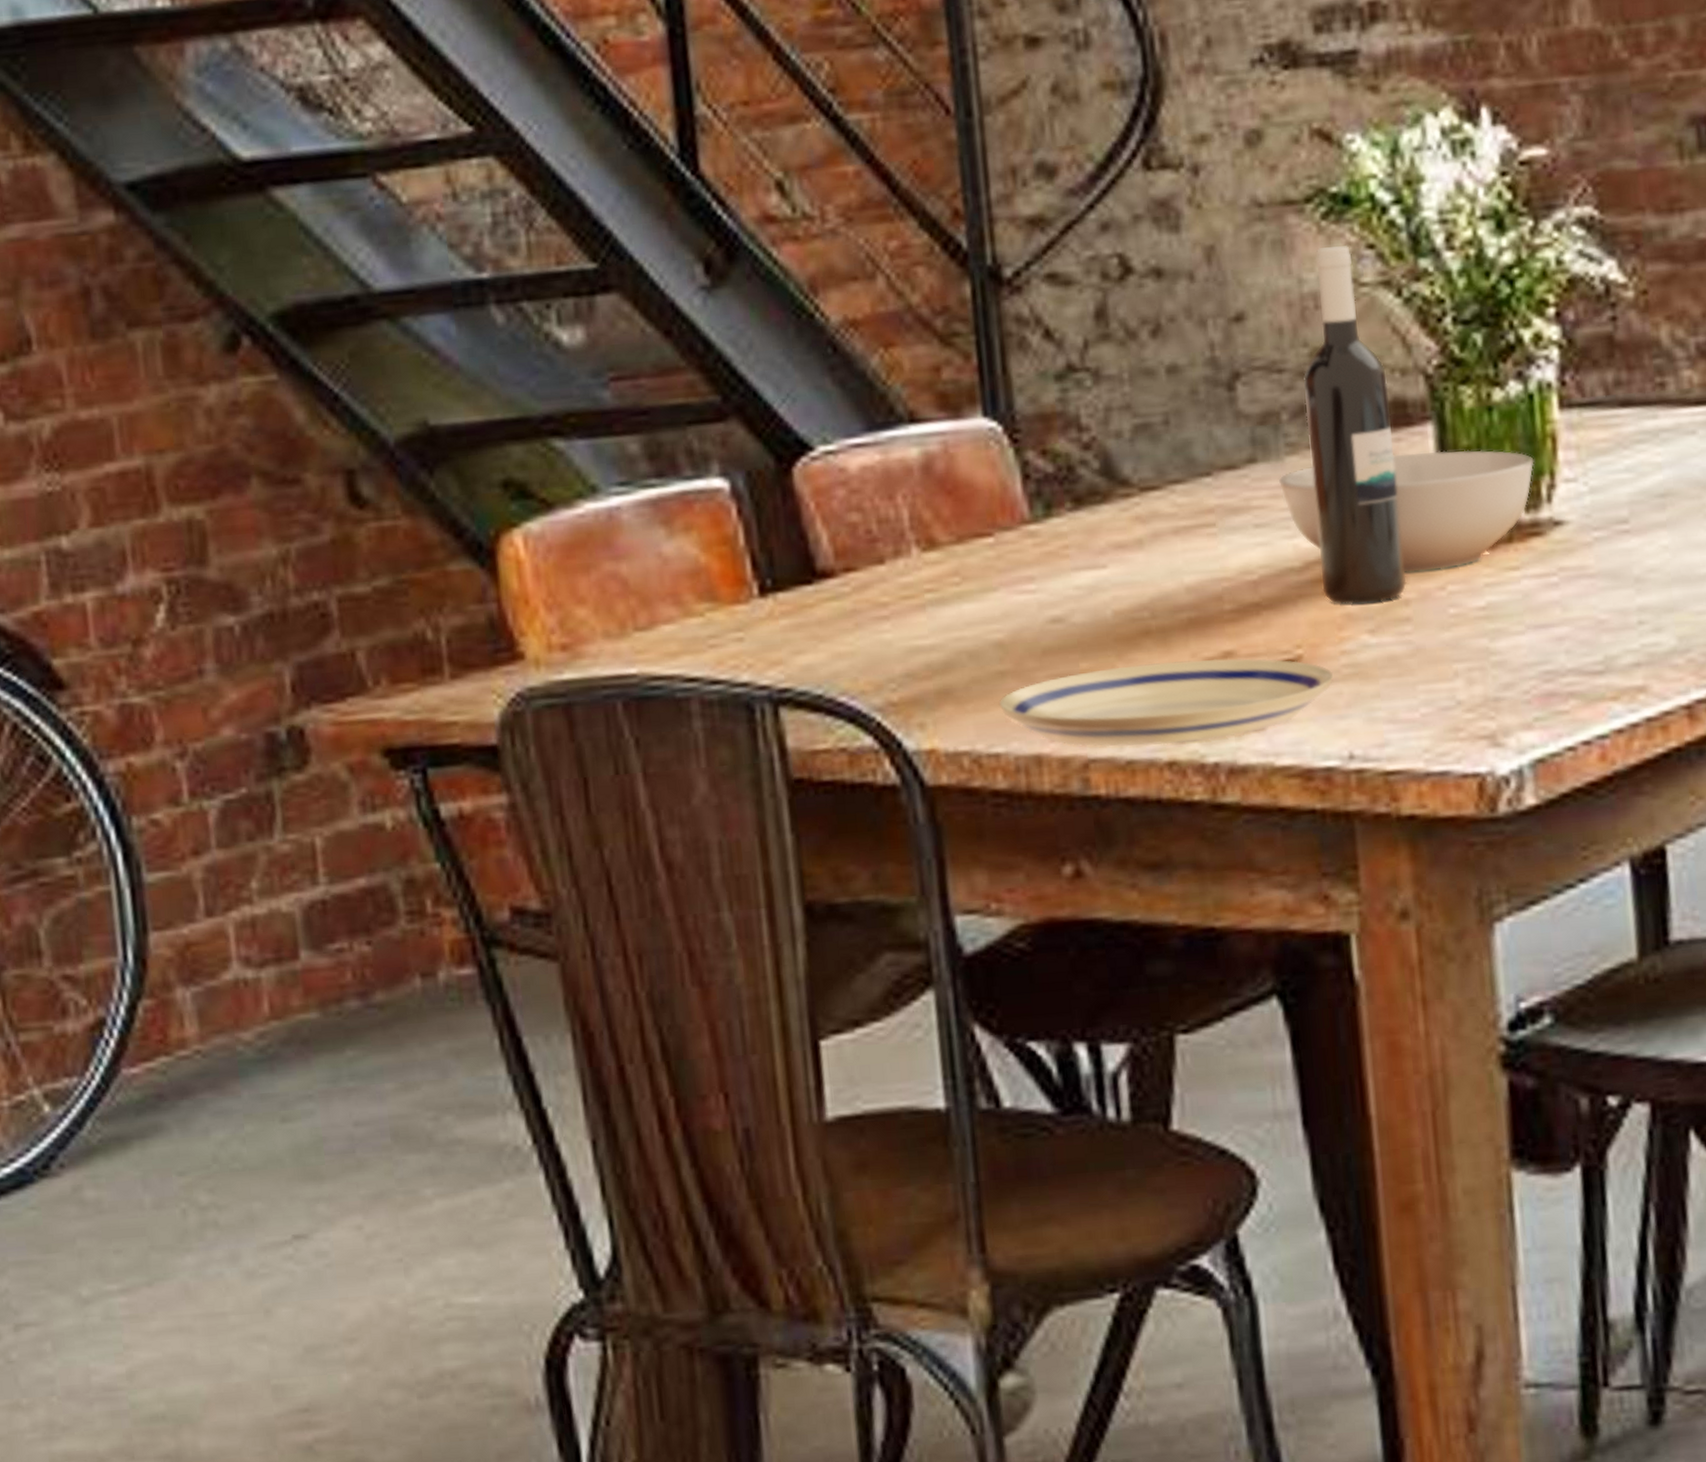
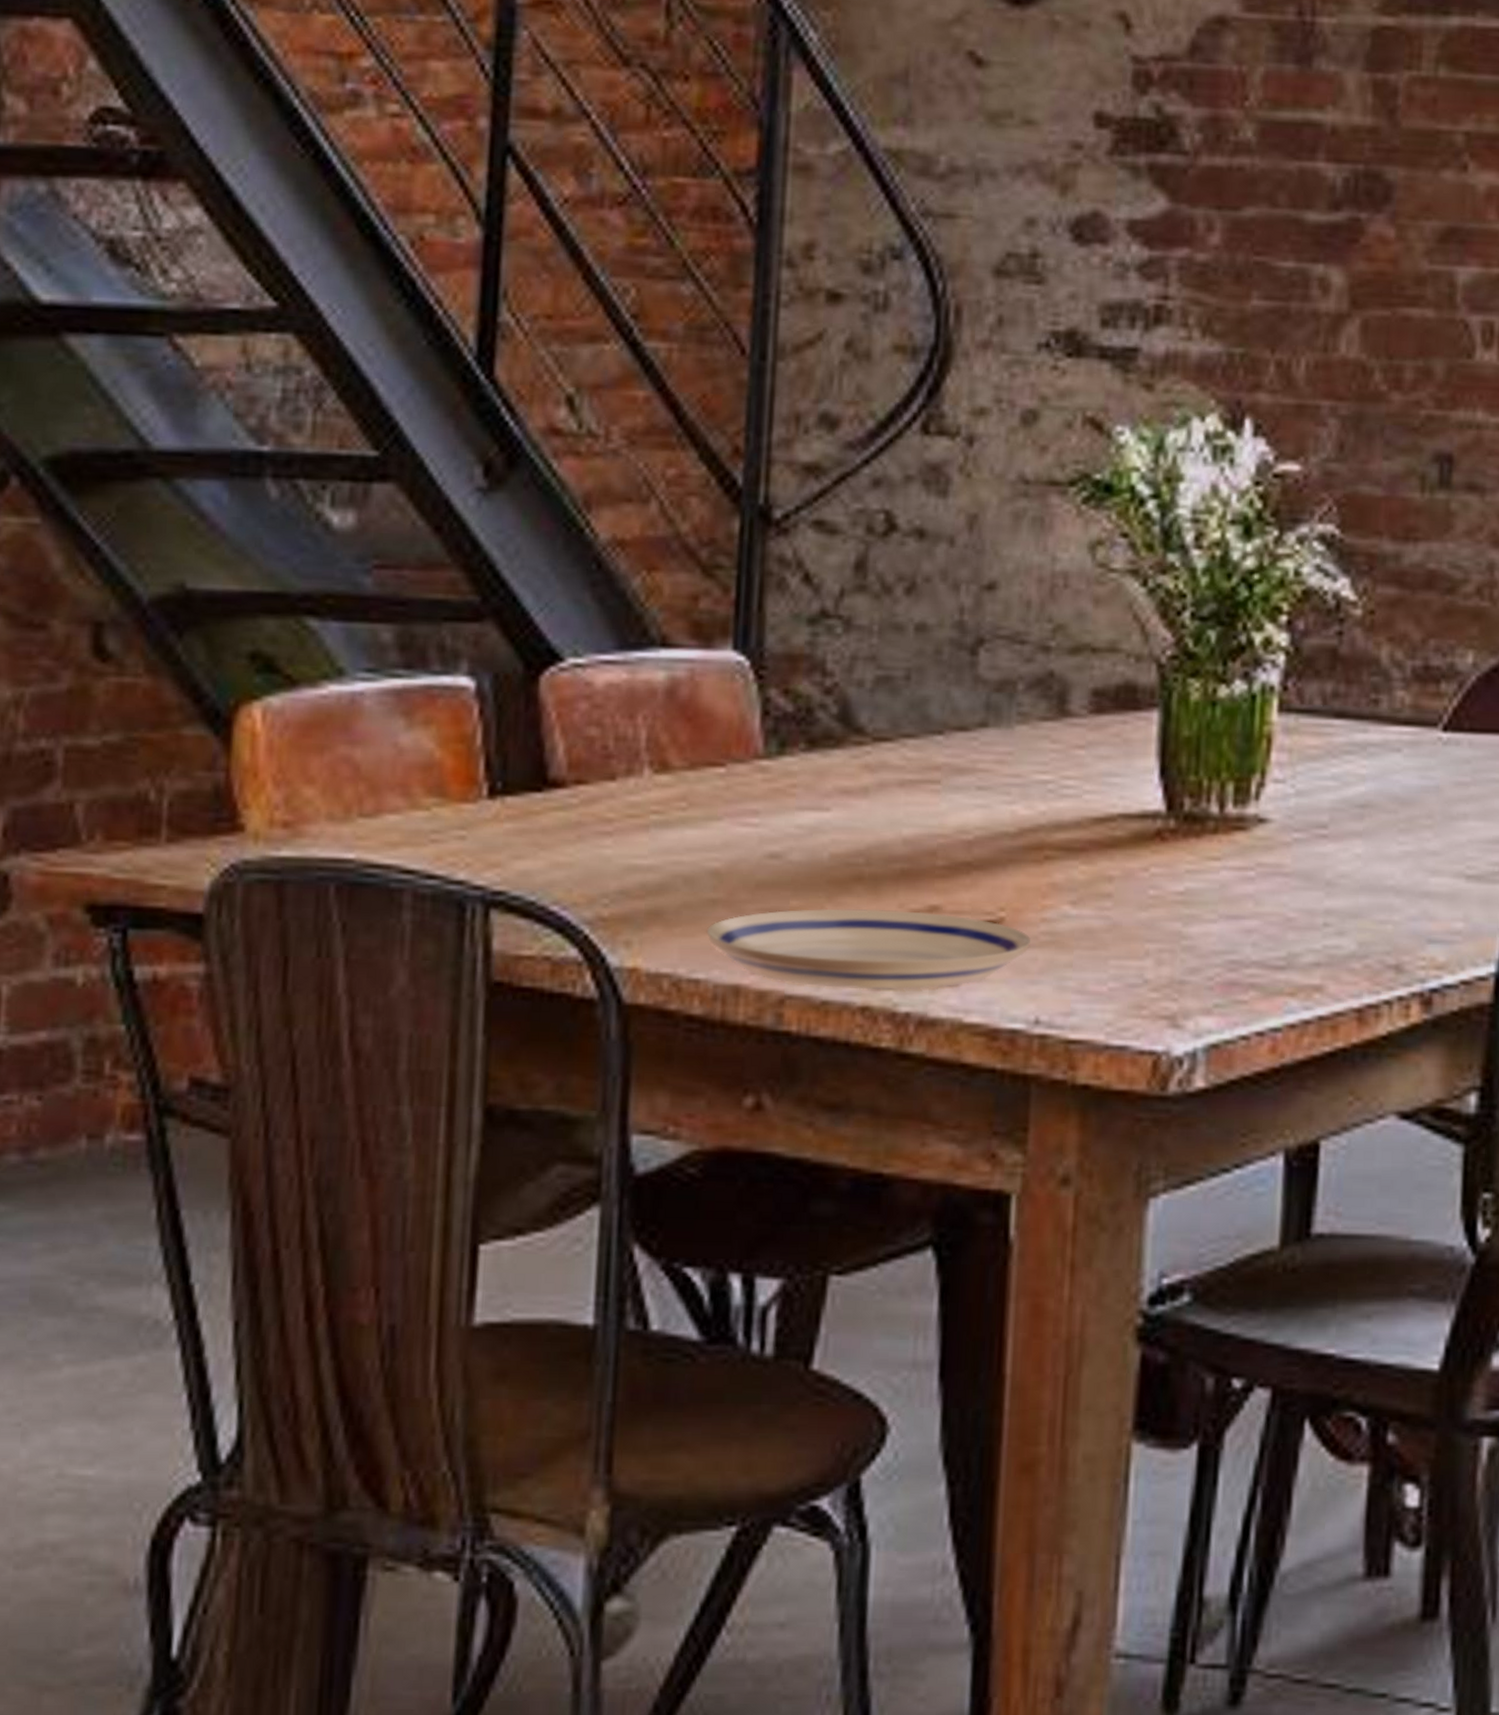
bowl: present [1278,450,1534,573] -> none [1005,735,1248,851]
wine bottle: present [1303,245,1407,604] -> none [1033,530,1123,875]

